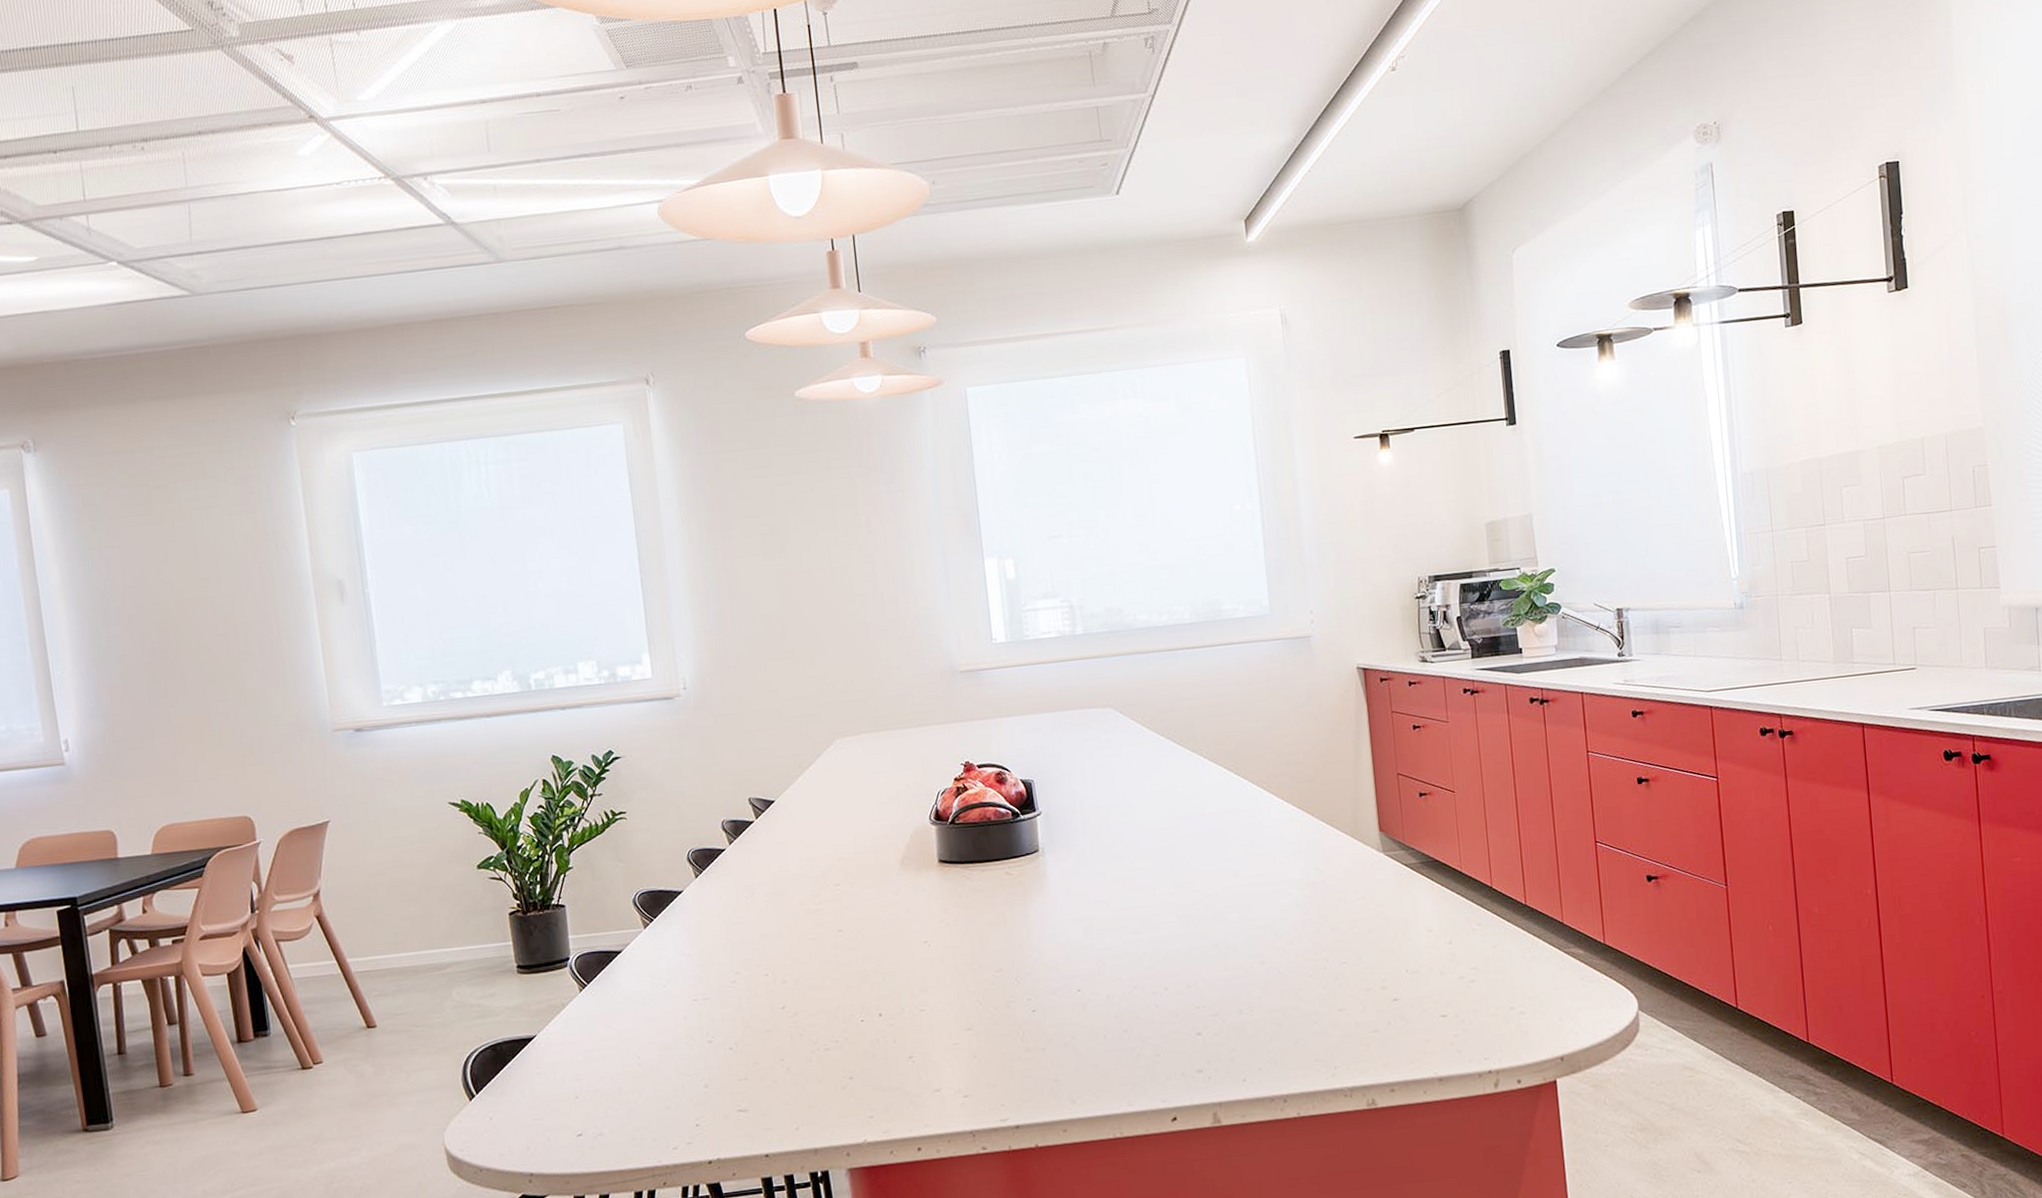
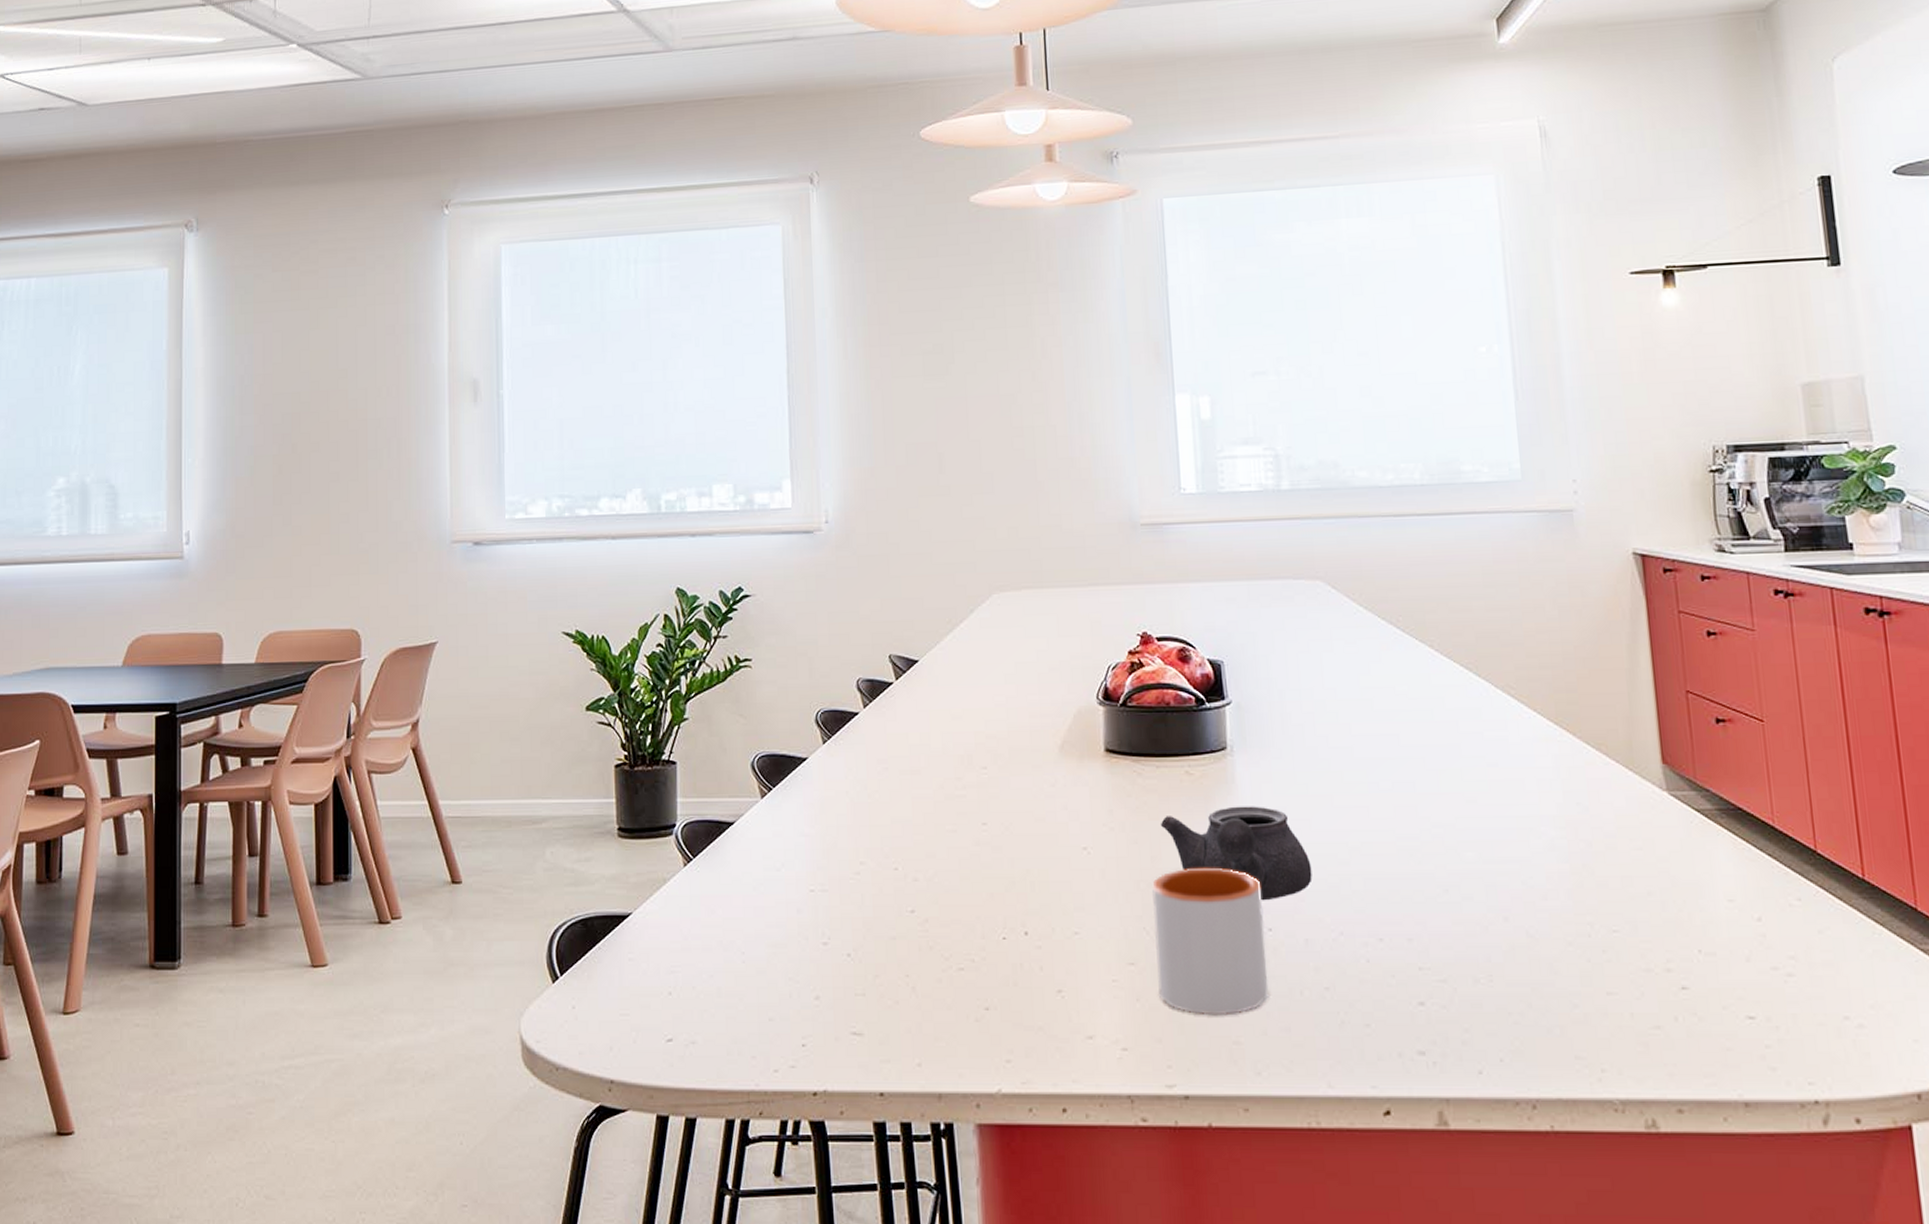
mug: none [982,946,1080,1062] -> present [1152,867,1269,1016]
teapot: none [986,894,1111,969] -> present [1160,806,1312,901]

